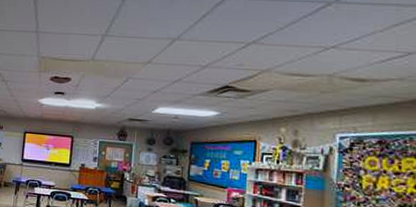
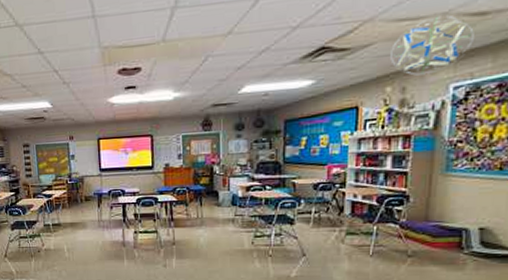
hanging mobile: none [284,76,355,123] -> present [390,16,474,76]

